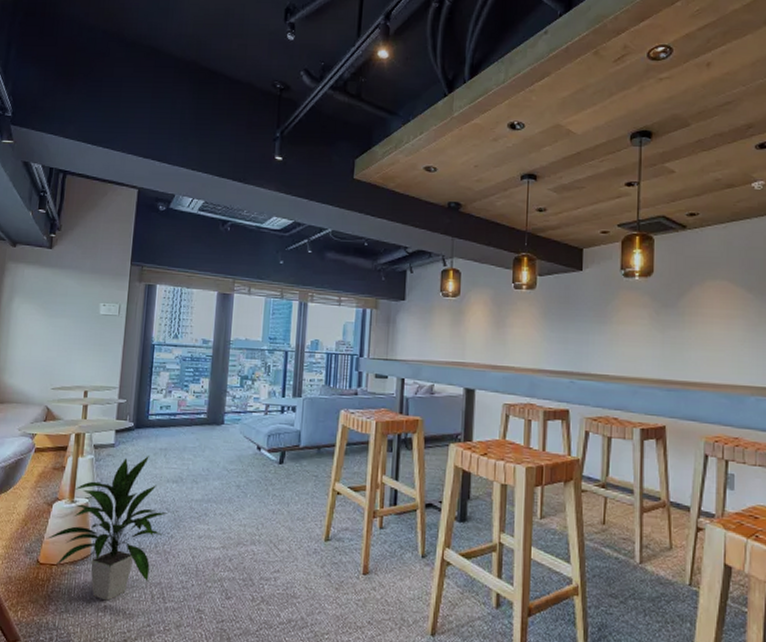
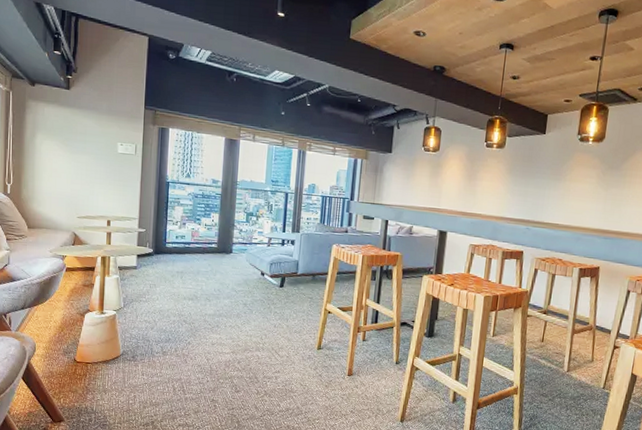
indoor plant: present [46,456,168,601] -> none [80,277,185,392]

